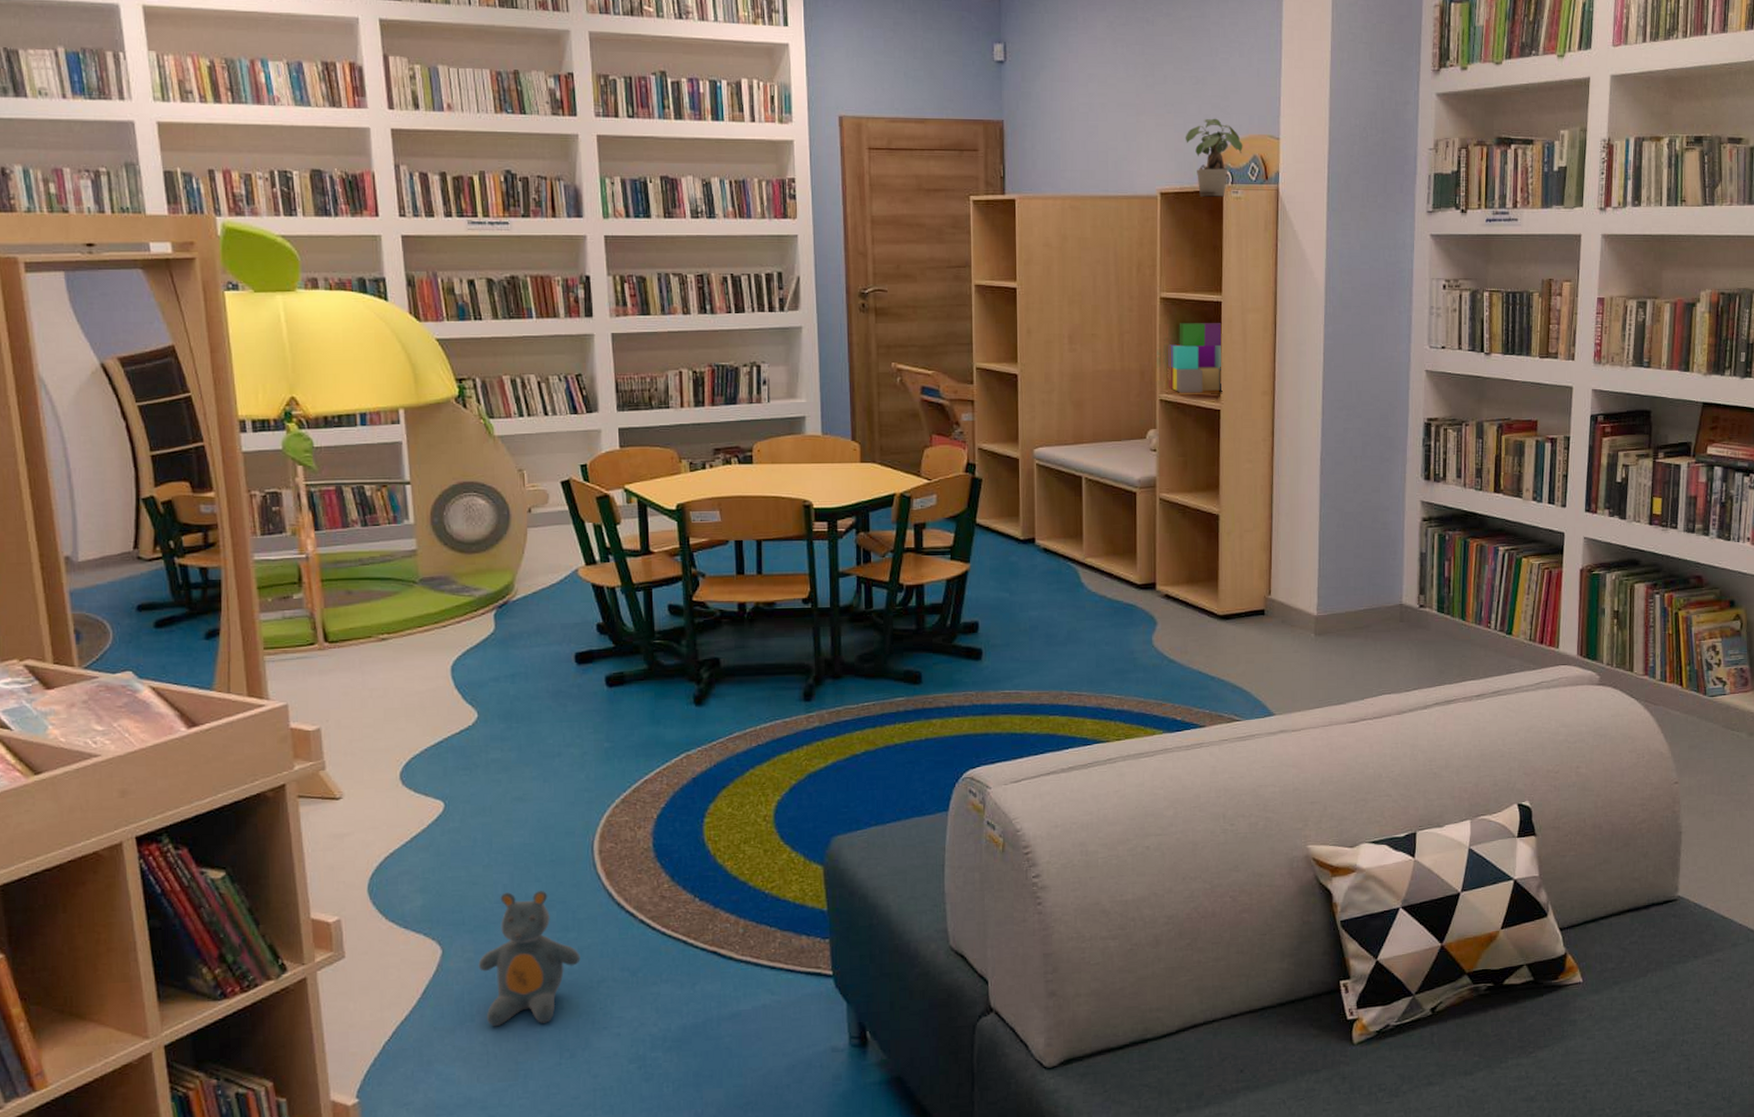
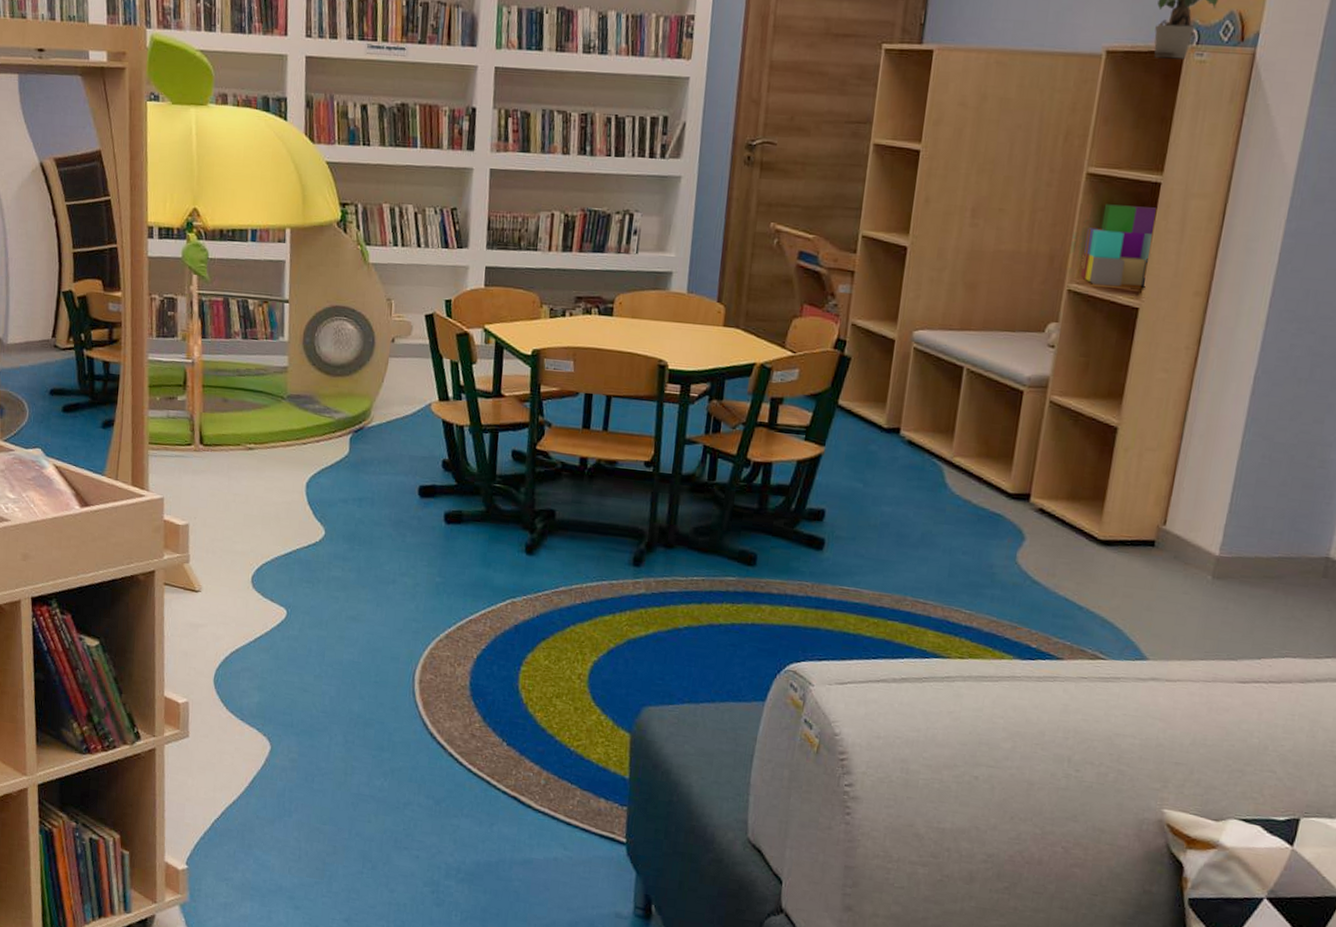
stuffed animal: present [478,891,581,1026] -> none [300,704,391,832]

